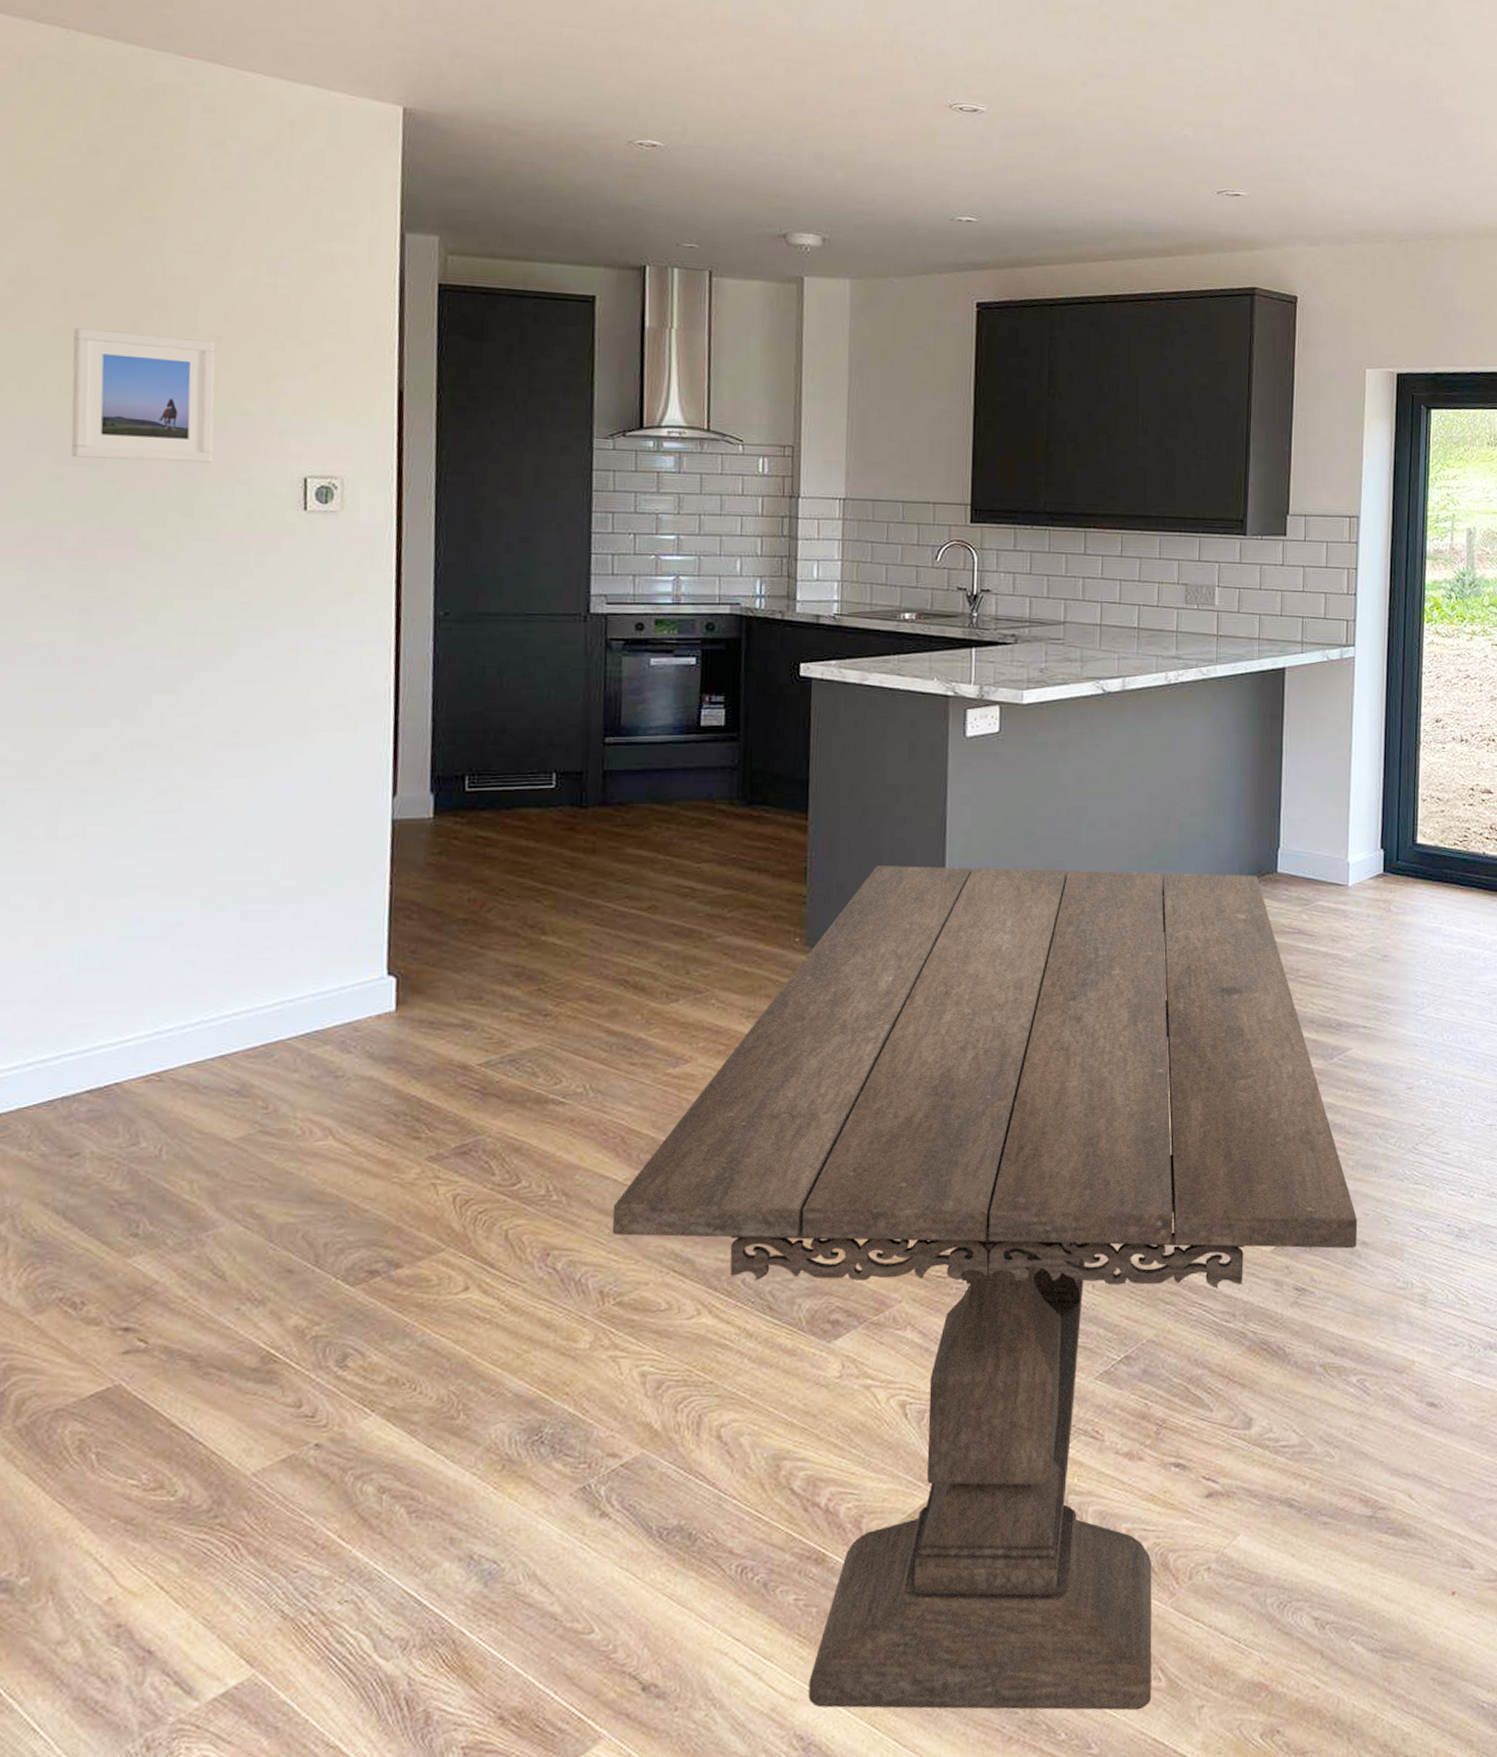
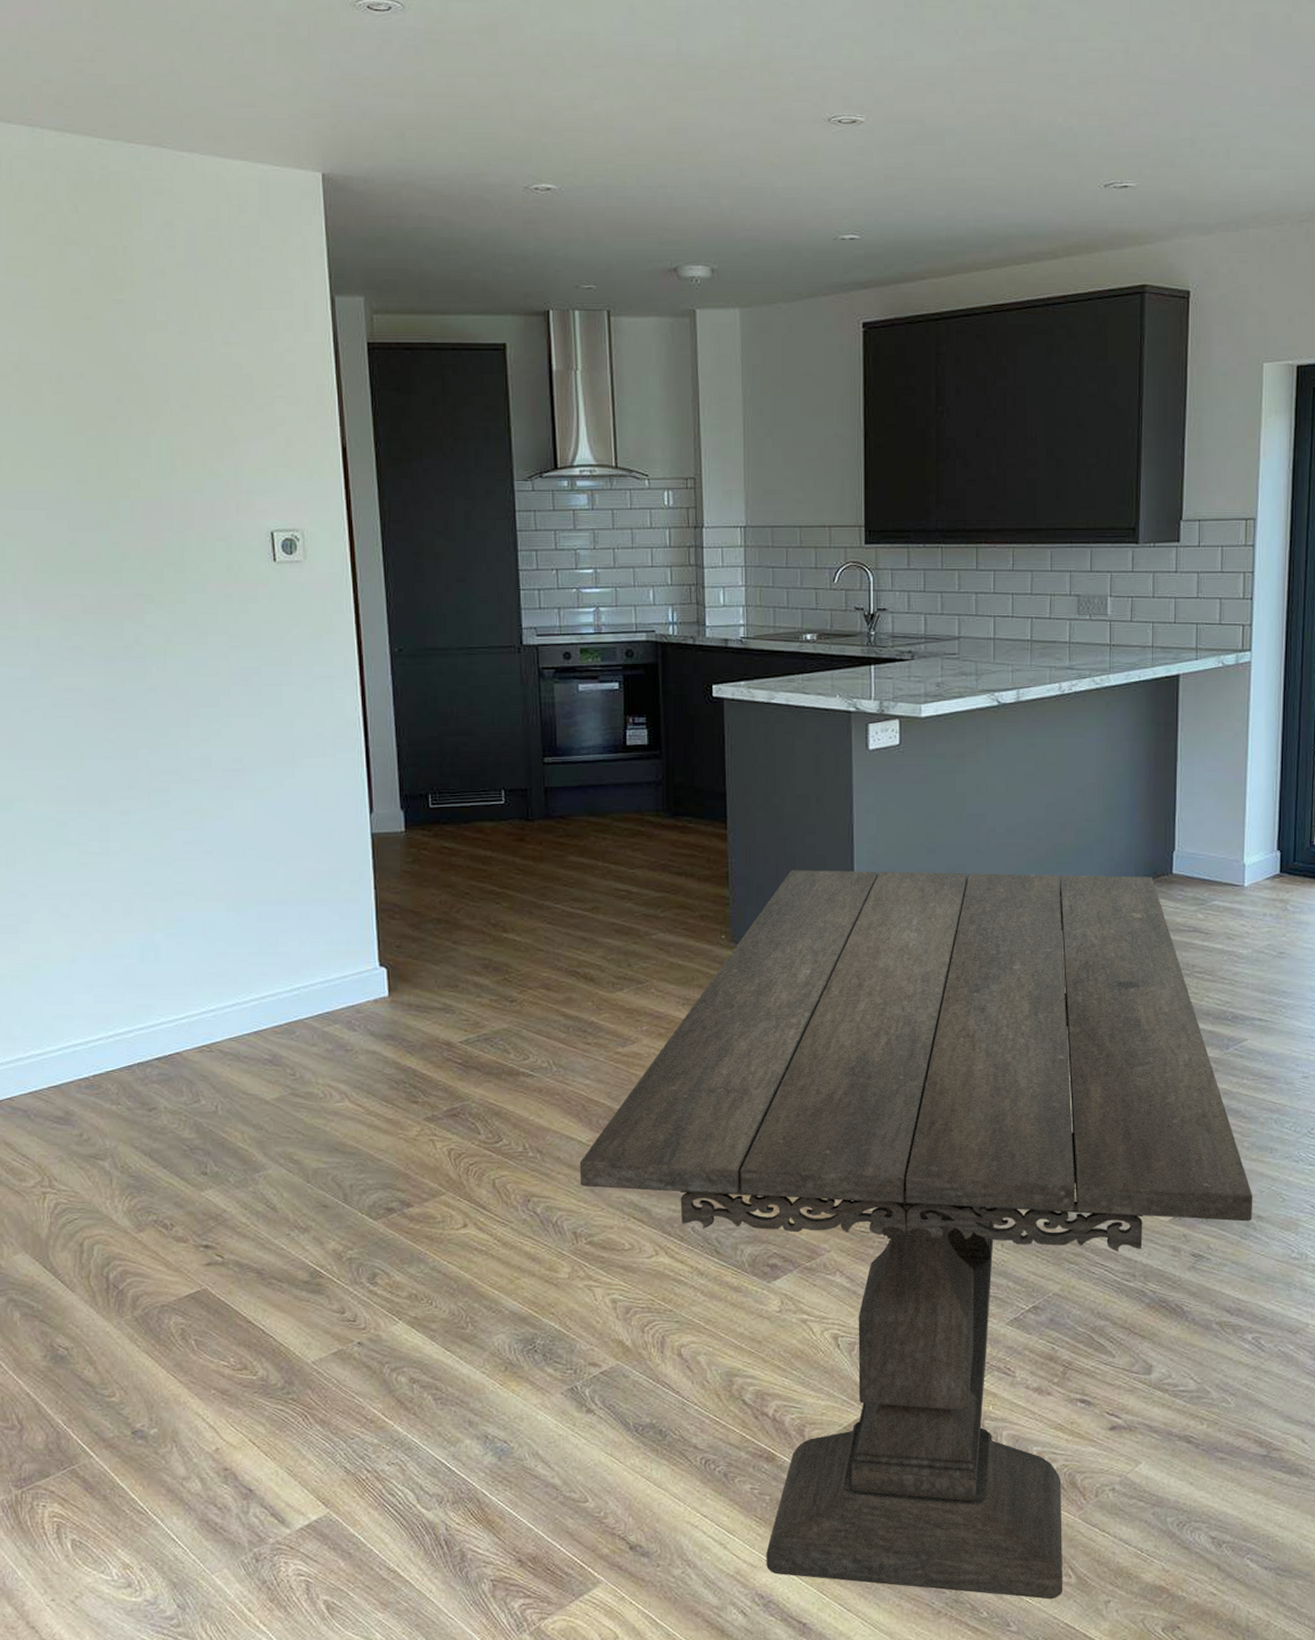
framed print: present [71,327,216,464] -> none [70,406,195,523]

